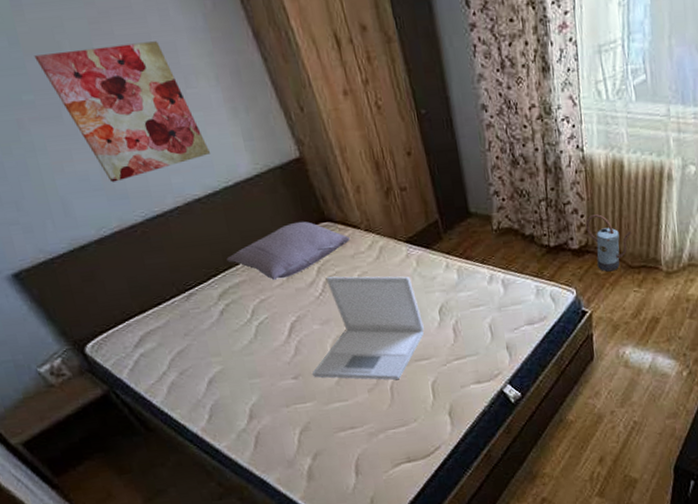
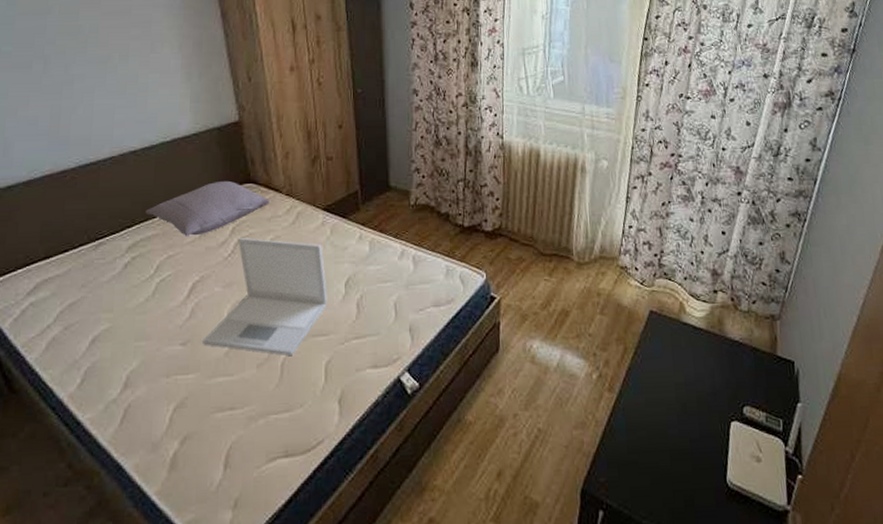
wall art: present [34,41,210,183] -> none [25,13,157,129]
watering can: present [585,214,632,272] -> none [500,199,545,257]

